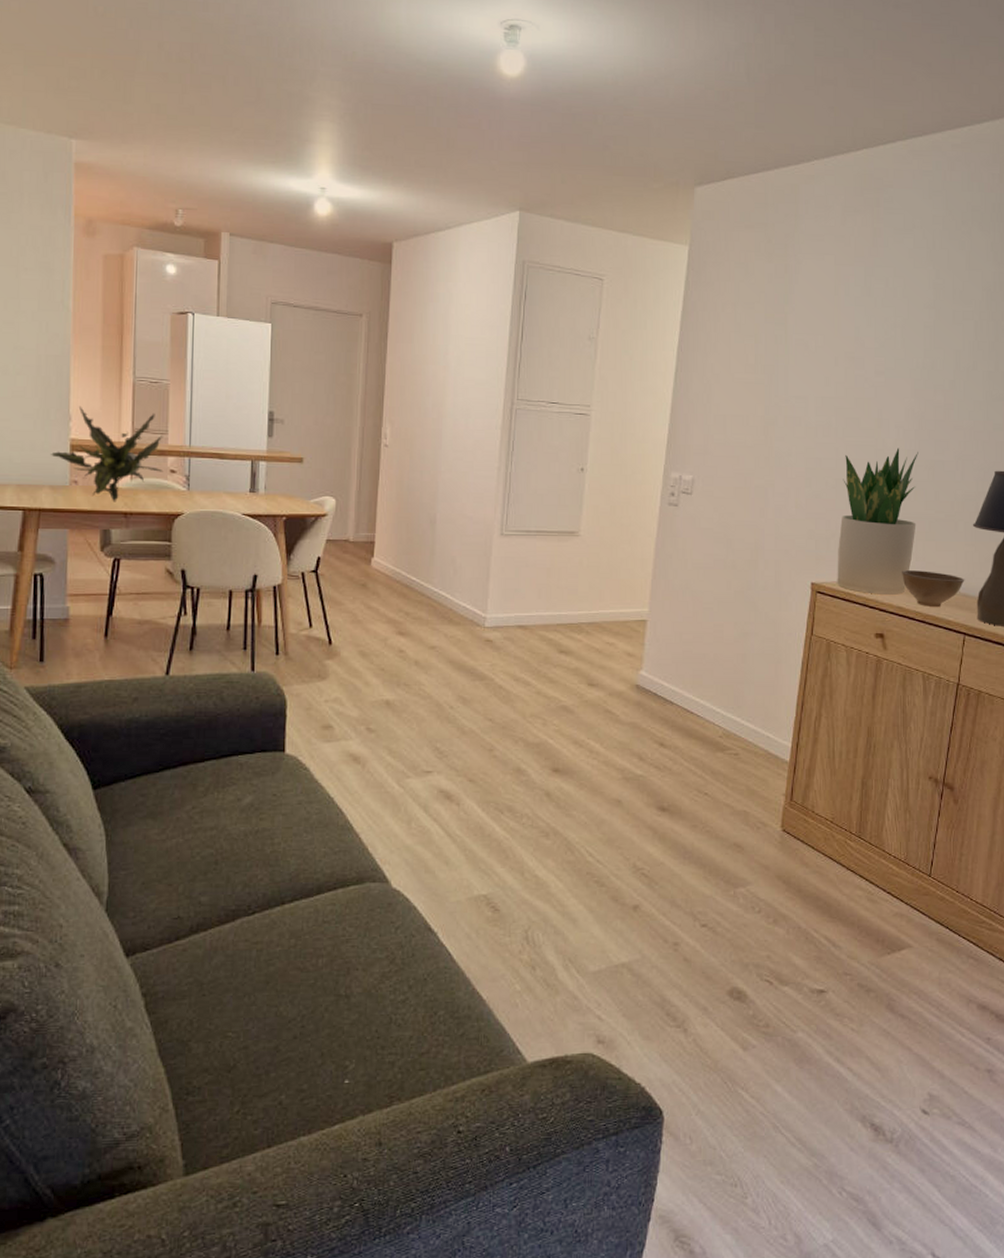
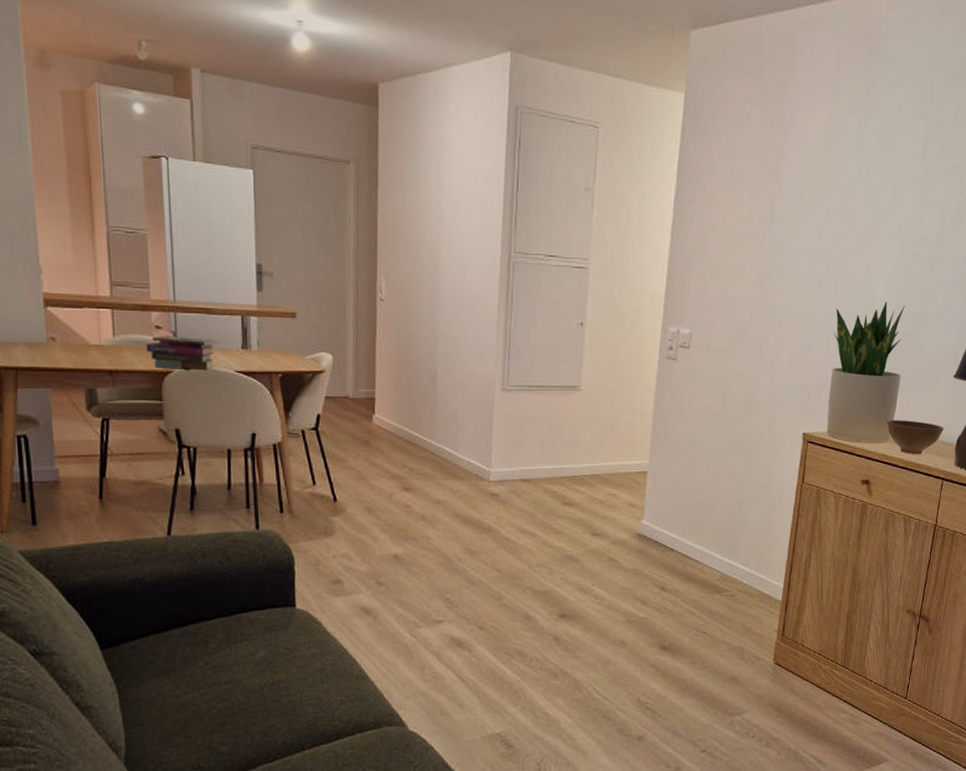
plant: present [51,405,164,501] -> none [23,257,148,359]
books: none [160,479,227,514] -> present [146,335,218,371]

